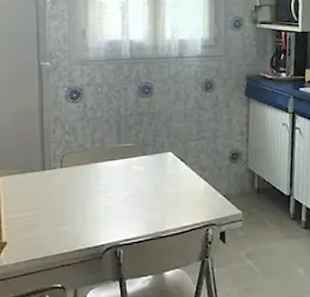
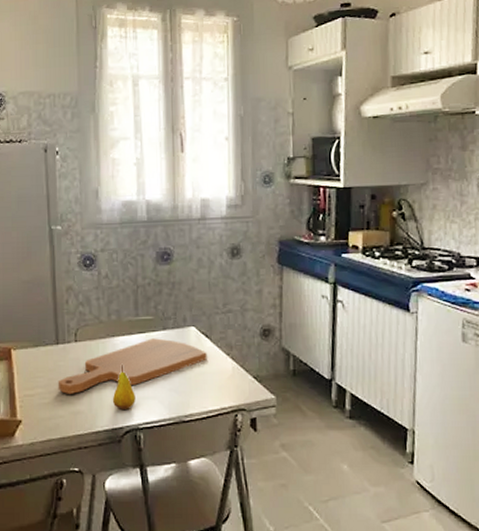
cutting board: none [43,163,182,216] -> present [57,338,207,394]
fruit: none [94,188,116,229] -> present [112,365,136,409]

